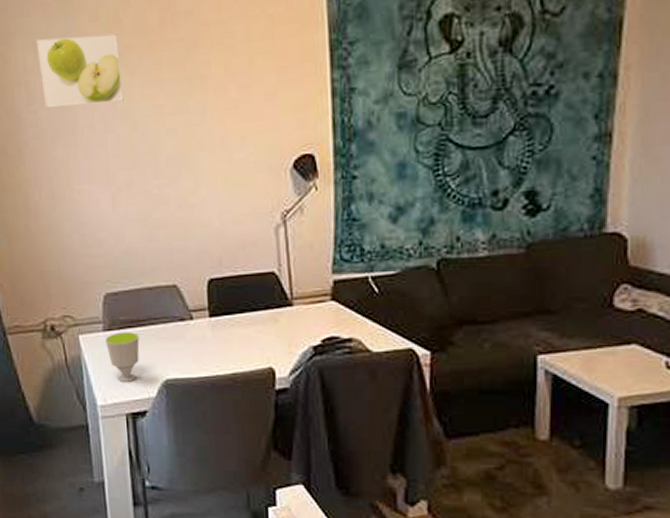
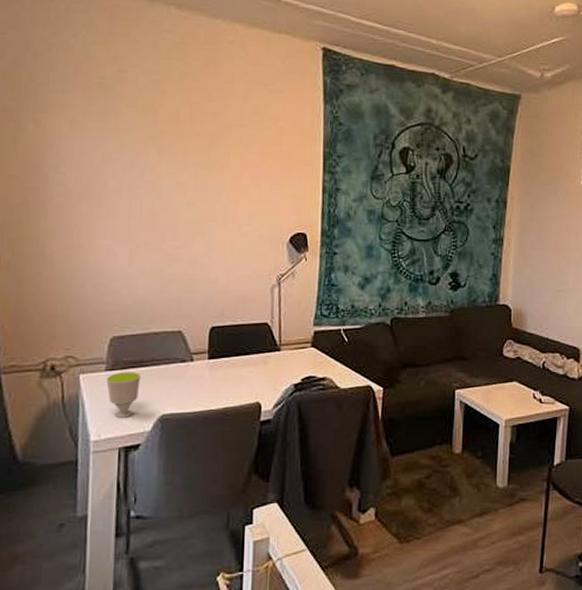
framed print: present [36,33,124,108] -> none [73,114,152,175]

